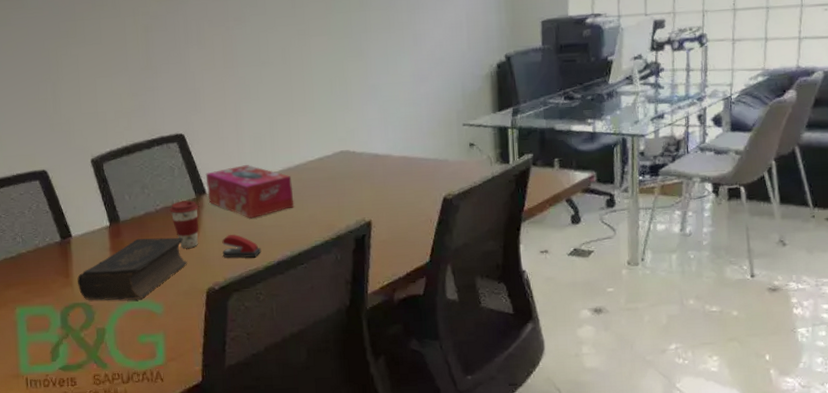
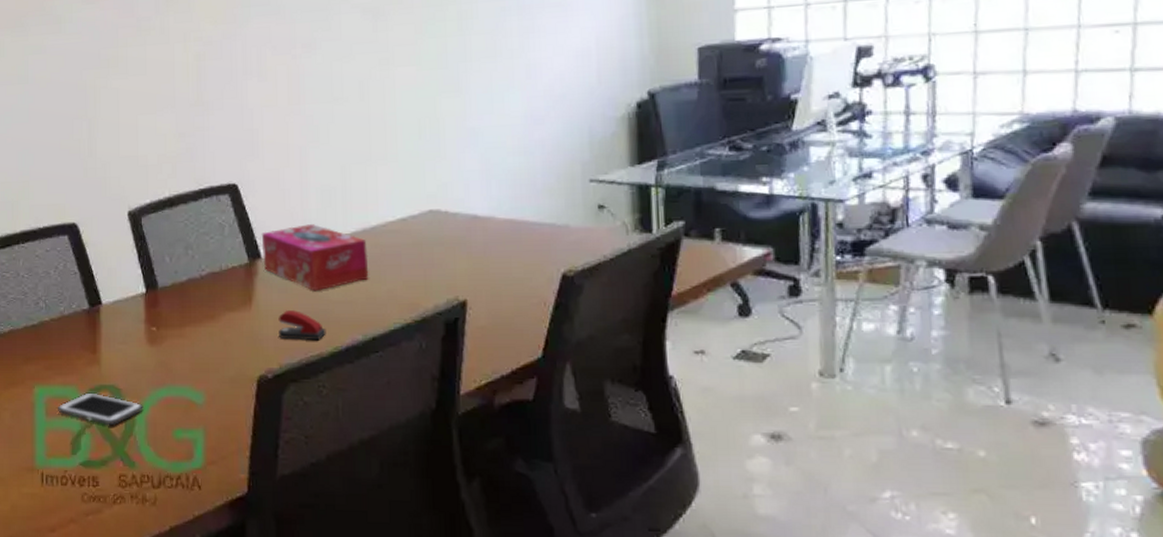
cell phone: none [37,309,112,336] -> present [58,392,143,426]
book: present [77,237,188,301] -> none [106,310,236,385]
coffee cup: present [170,200,199,249] -> none [217,266,251,326]

